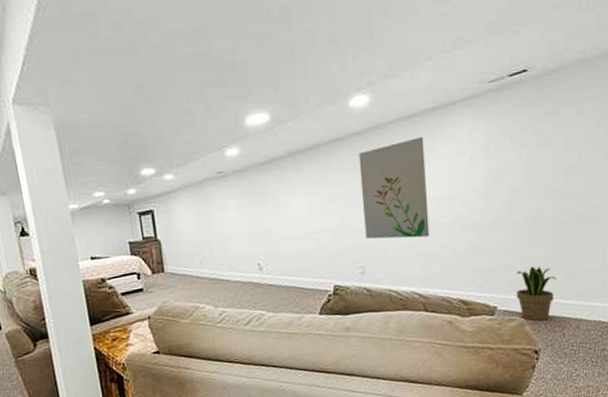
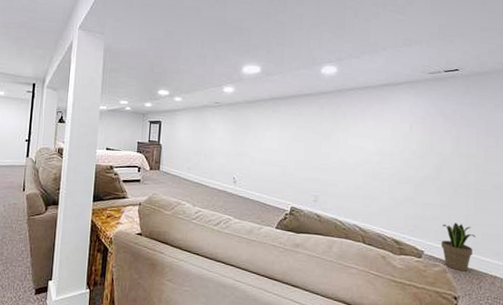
wall art: present [358,137,430,239] -> none [321,104,375,182]

